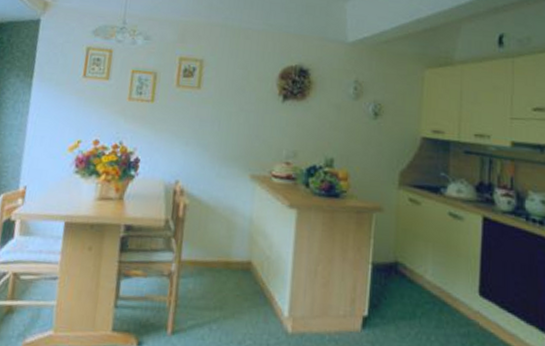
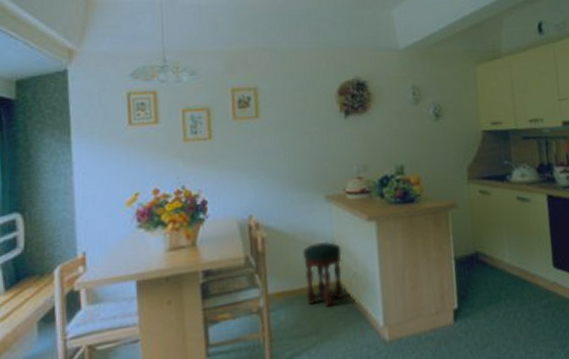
stool: none [217,219,259,286] -> present [302,241,343,307]

